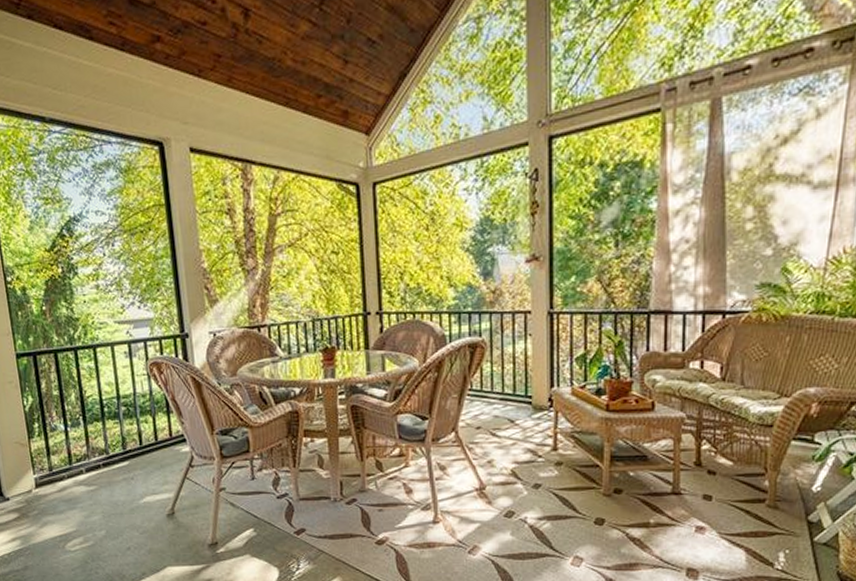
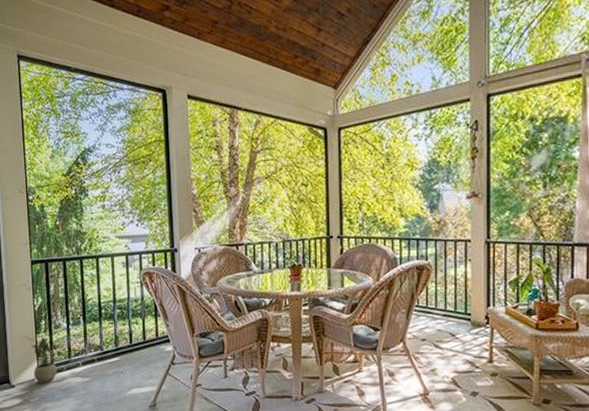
potted plant: none [24,442,67,495] -> present [31,337,67,384]

